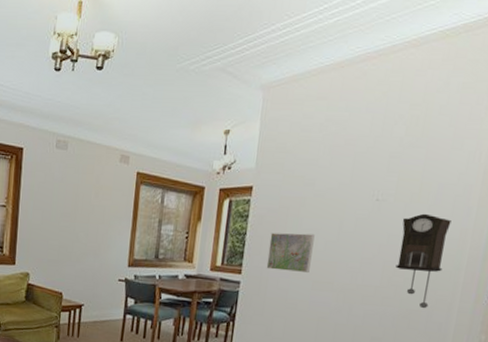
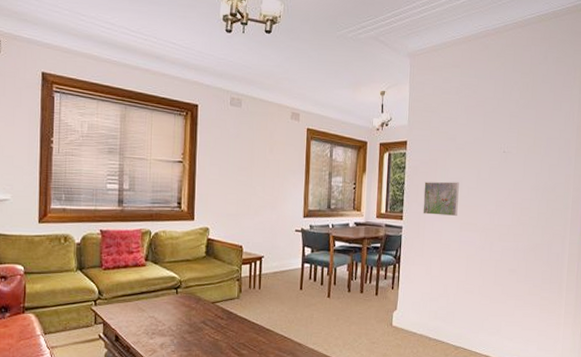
pendulum clock: present [395,213,451,309] -> none [522,162,558,243]

